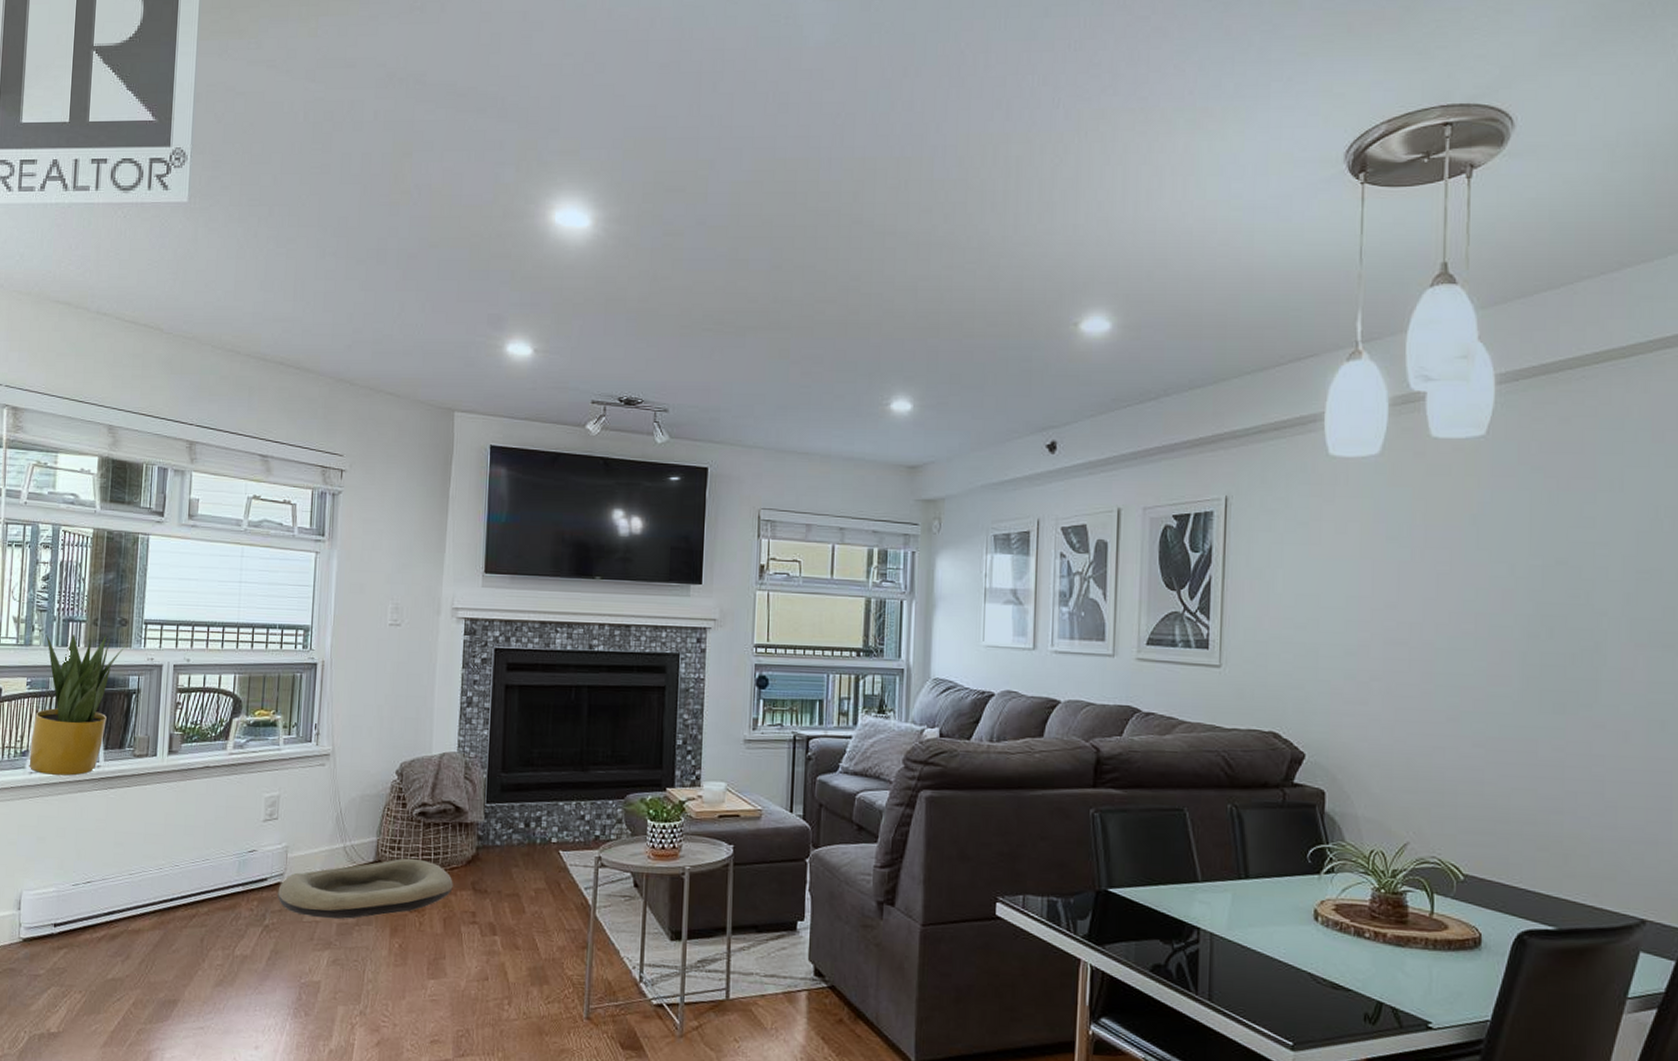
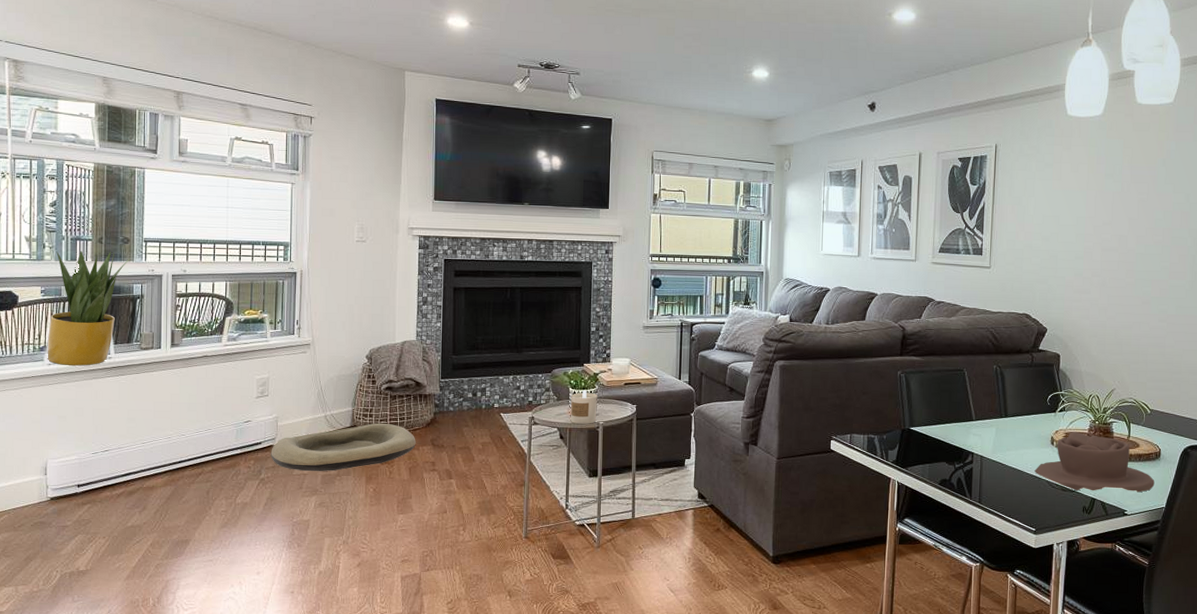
candle: none [647,822,683,870] -> present [570,390,597,425]
bowl: none [1290,902,1474,997] -> present [1034,431,1155,493]

